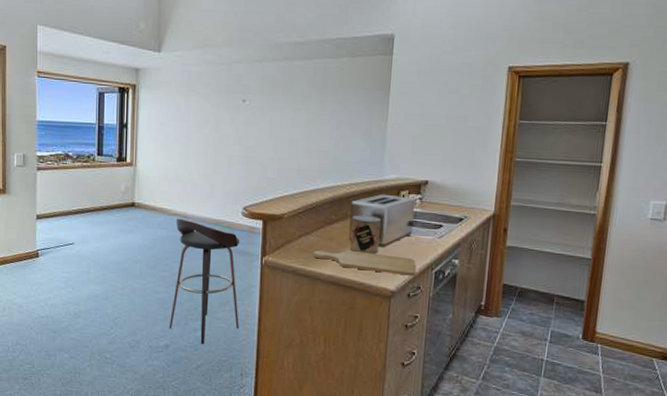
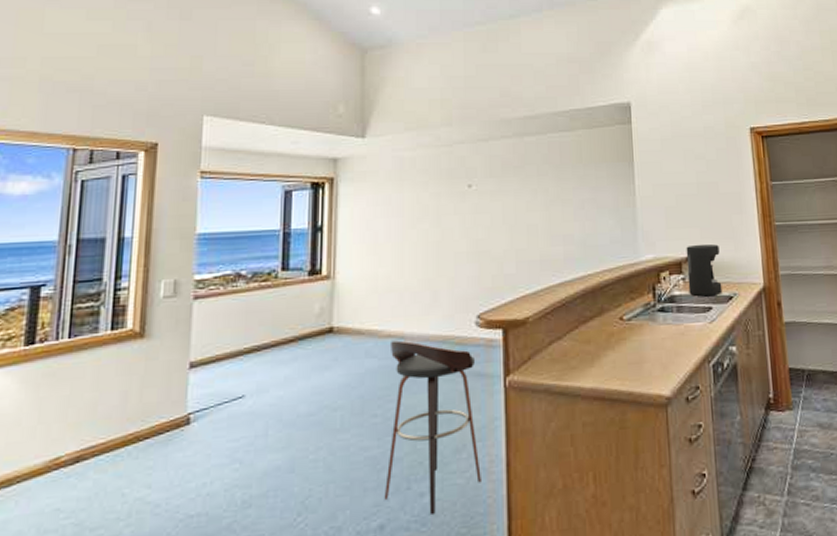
chopping board: present [313,250,416,276] -> none [569,351,691,376]
toaster: present [348,194,415,247] -> none [606,278,682,344]
tin can: present [349,215,380,254] -> none [610,306,645,355]
coffee maker: none [424,170,458,216] -> present [686,244,723,297]

